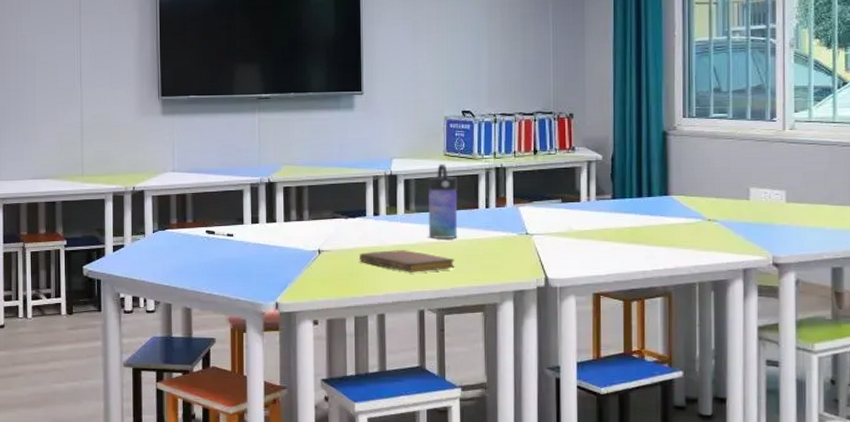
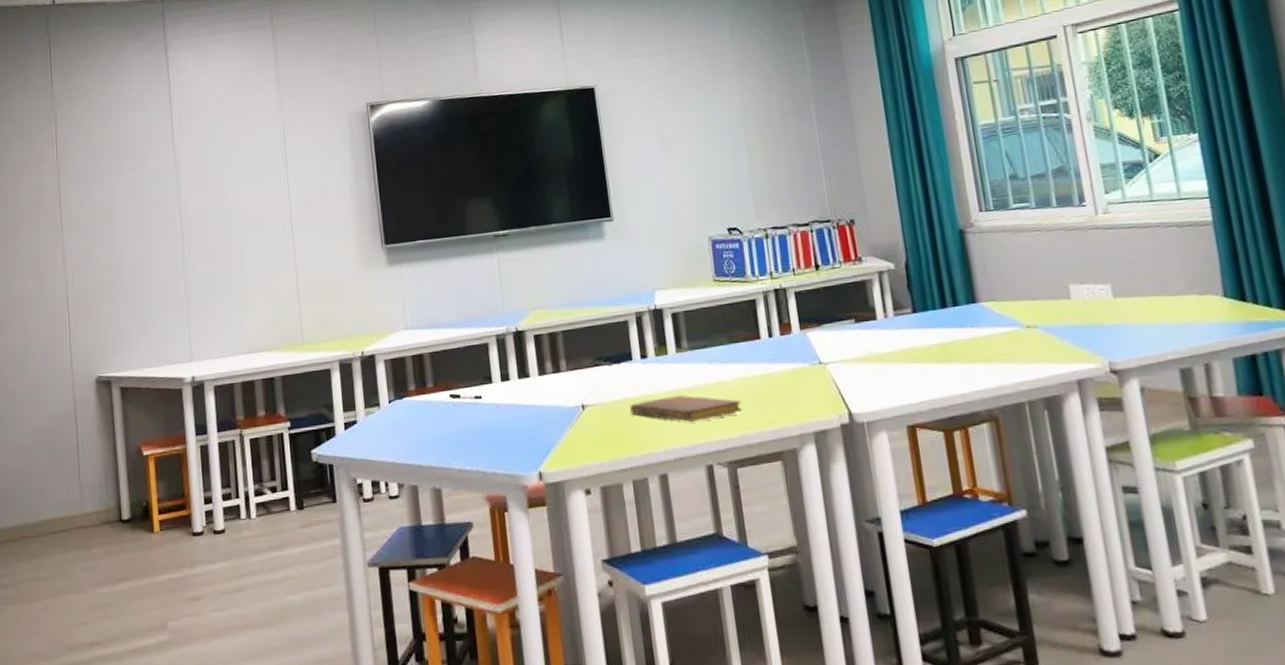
water bottle: present [428,164,458,240] -> none [699,291,740,379]

